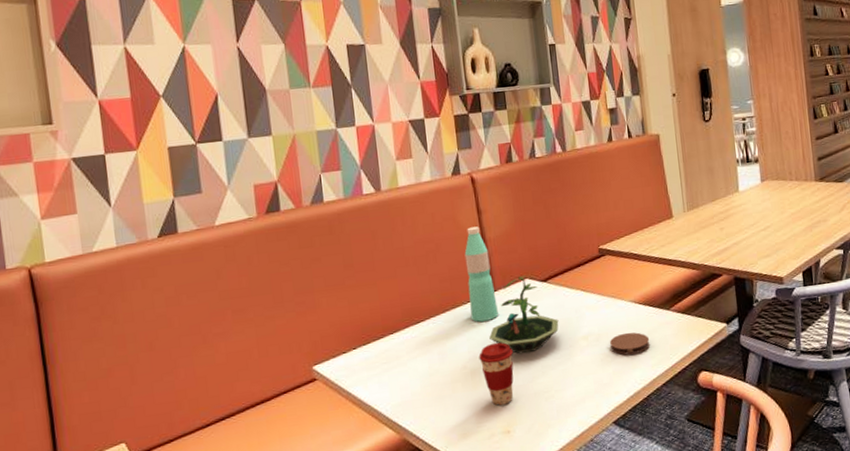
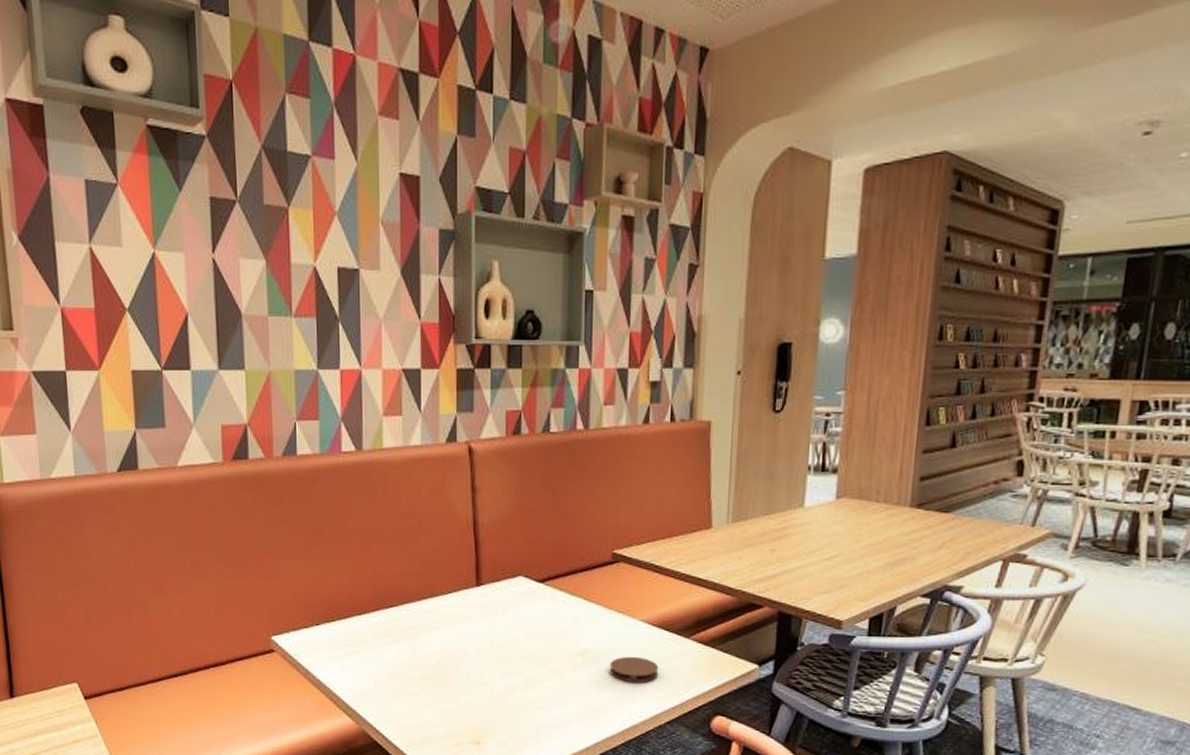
water bottle: present [464,226,498,322] -> none [450,506,482,617]
coffee cup: present [479,342,514,406] -> none [455,643,494,713]
terrarium: present [489,275,559,354] -> none [469,571,552,661]

